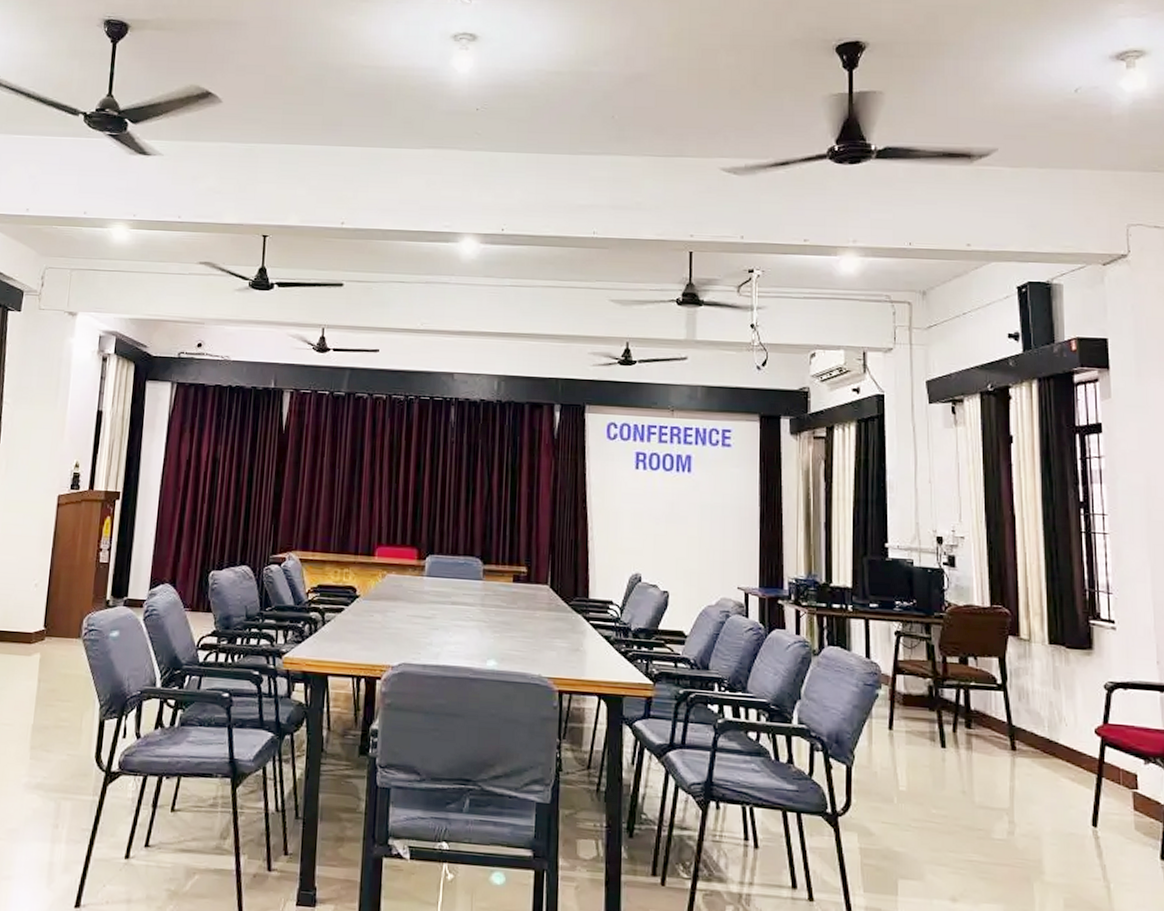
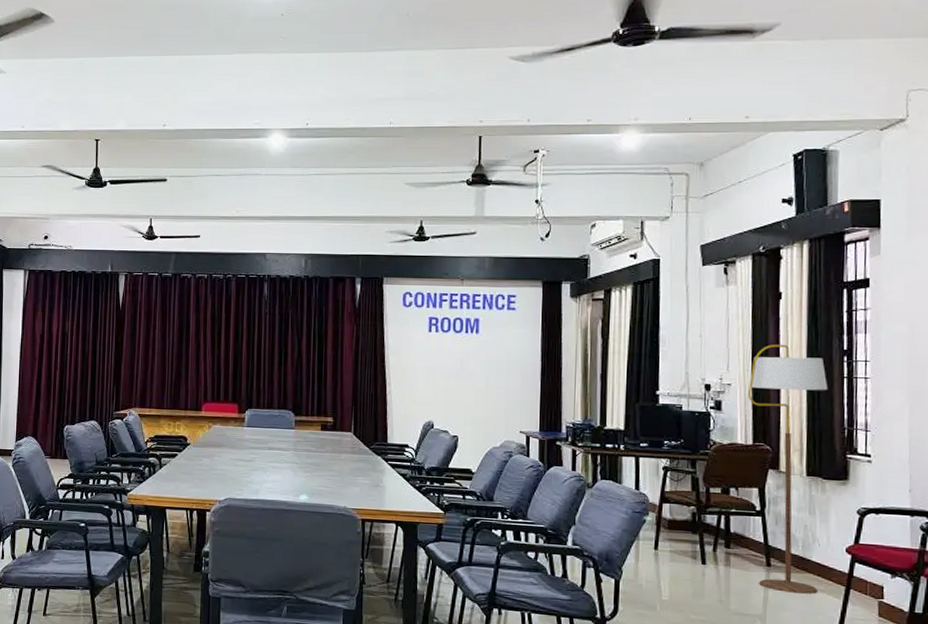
floor lamp: none [982,493,1068,784] -> present [747,345,828,594]

